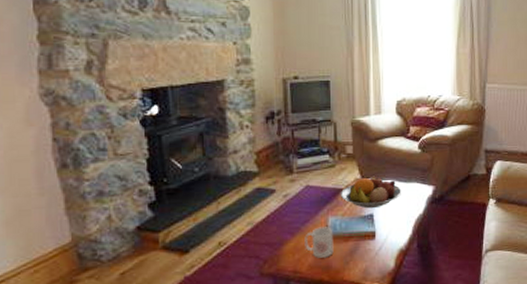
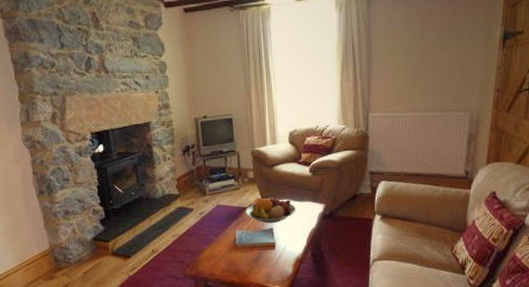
mug: present [305,227,334,258] -> none [217,238,241,264]

